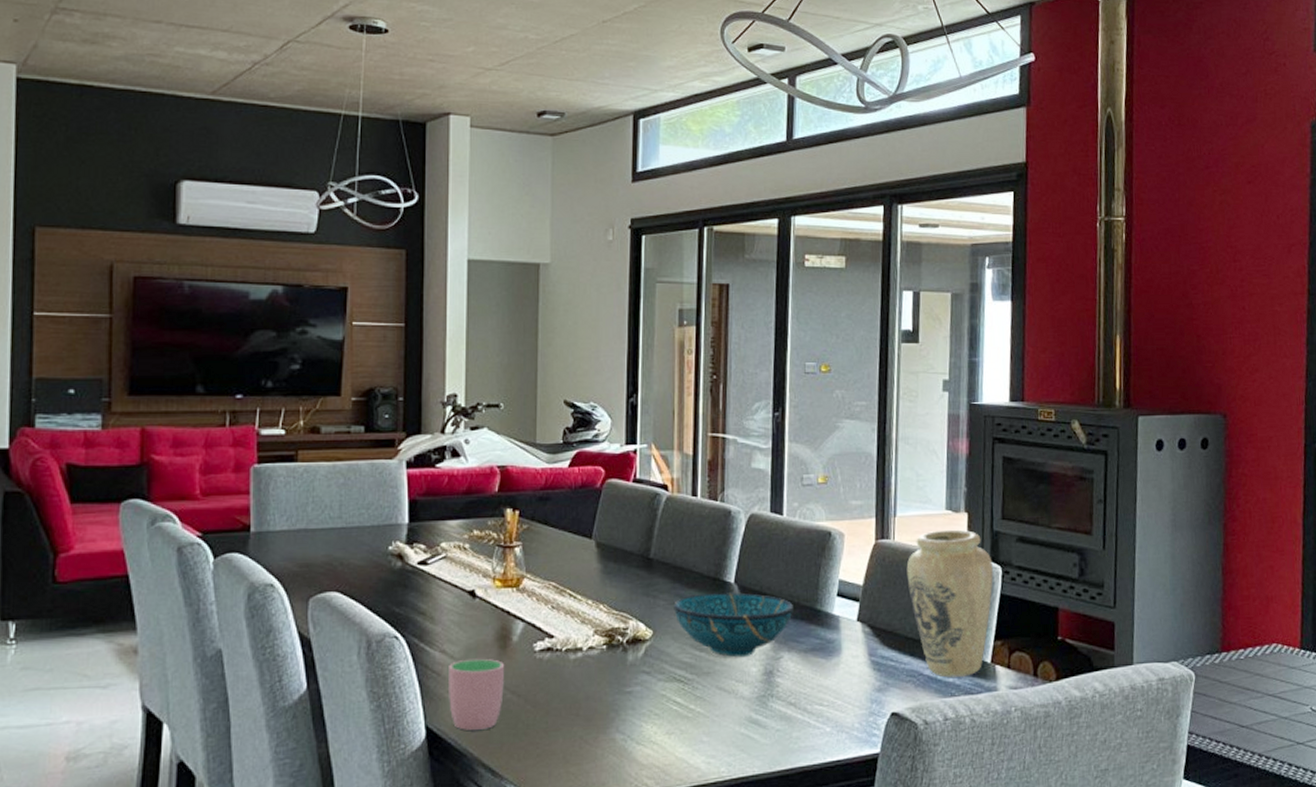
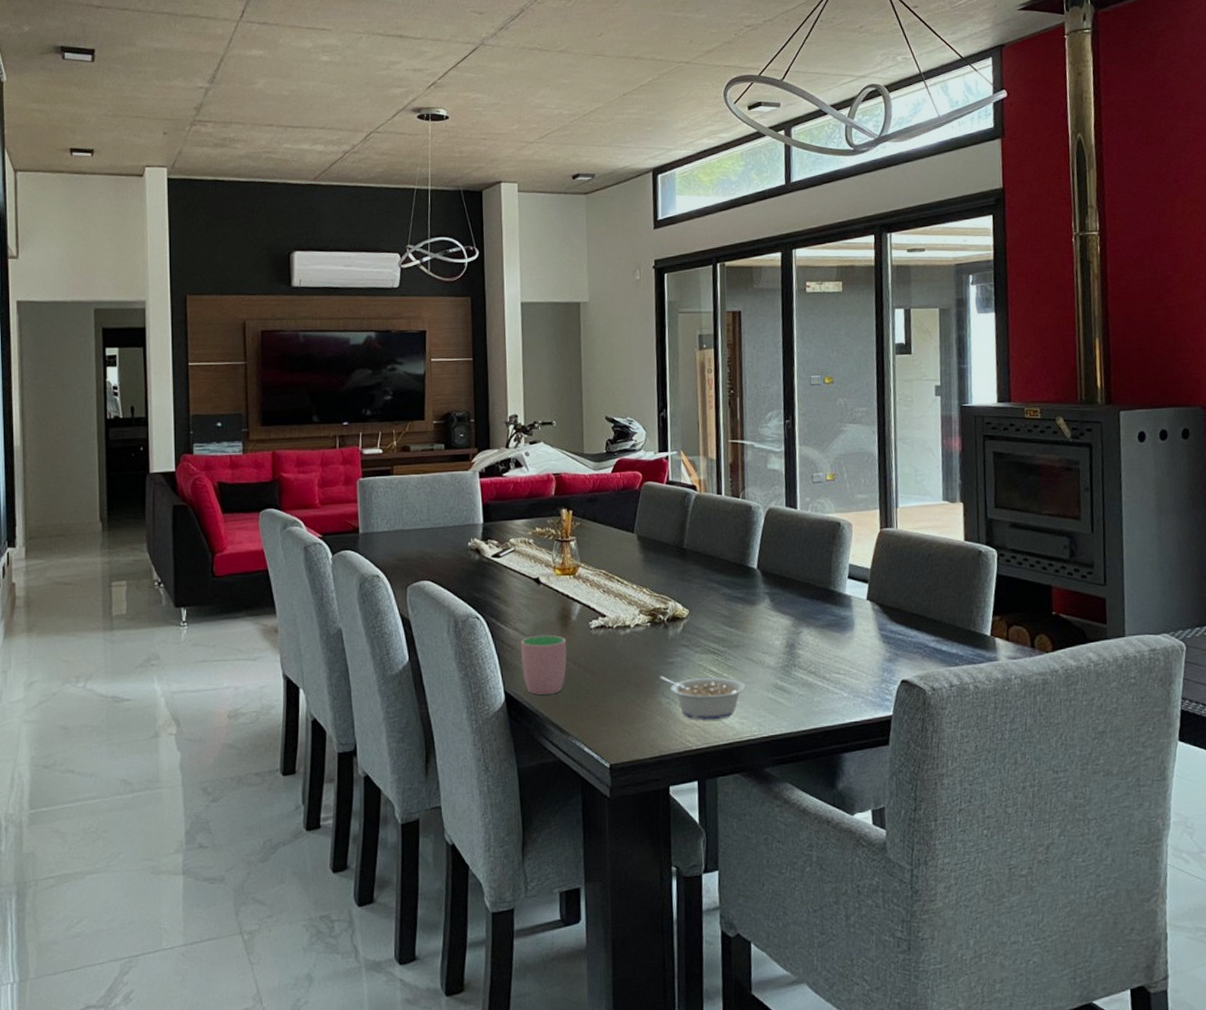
legume: none [614,707,715,760] -> present [659,675,746,721]
decorative bowl: present [674,593,793,658] -> none [706,577,810,633]
vase: present [906,529,993,678] -> none [909,517,990,649]

